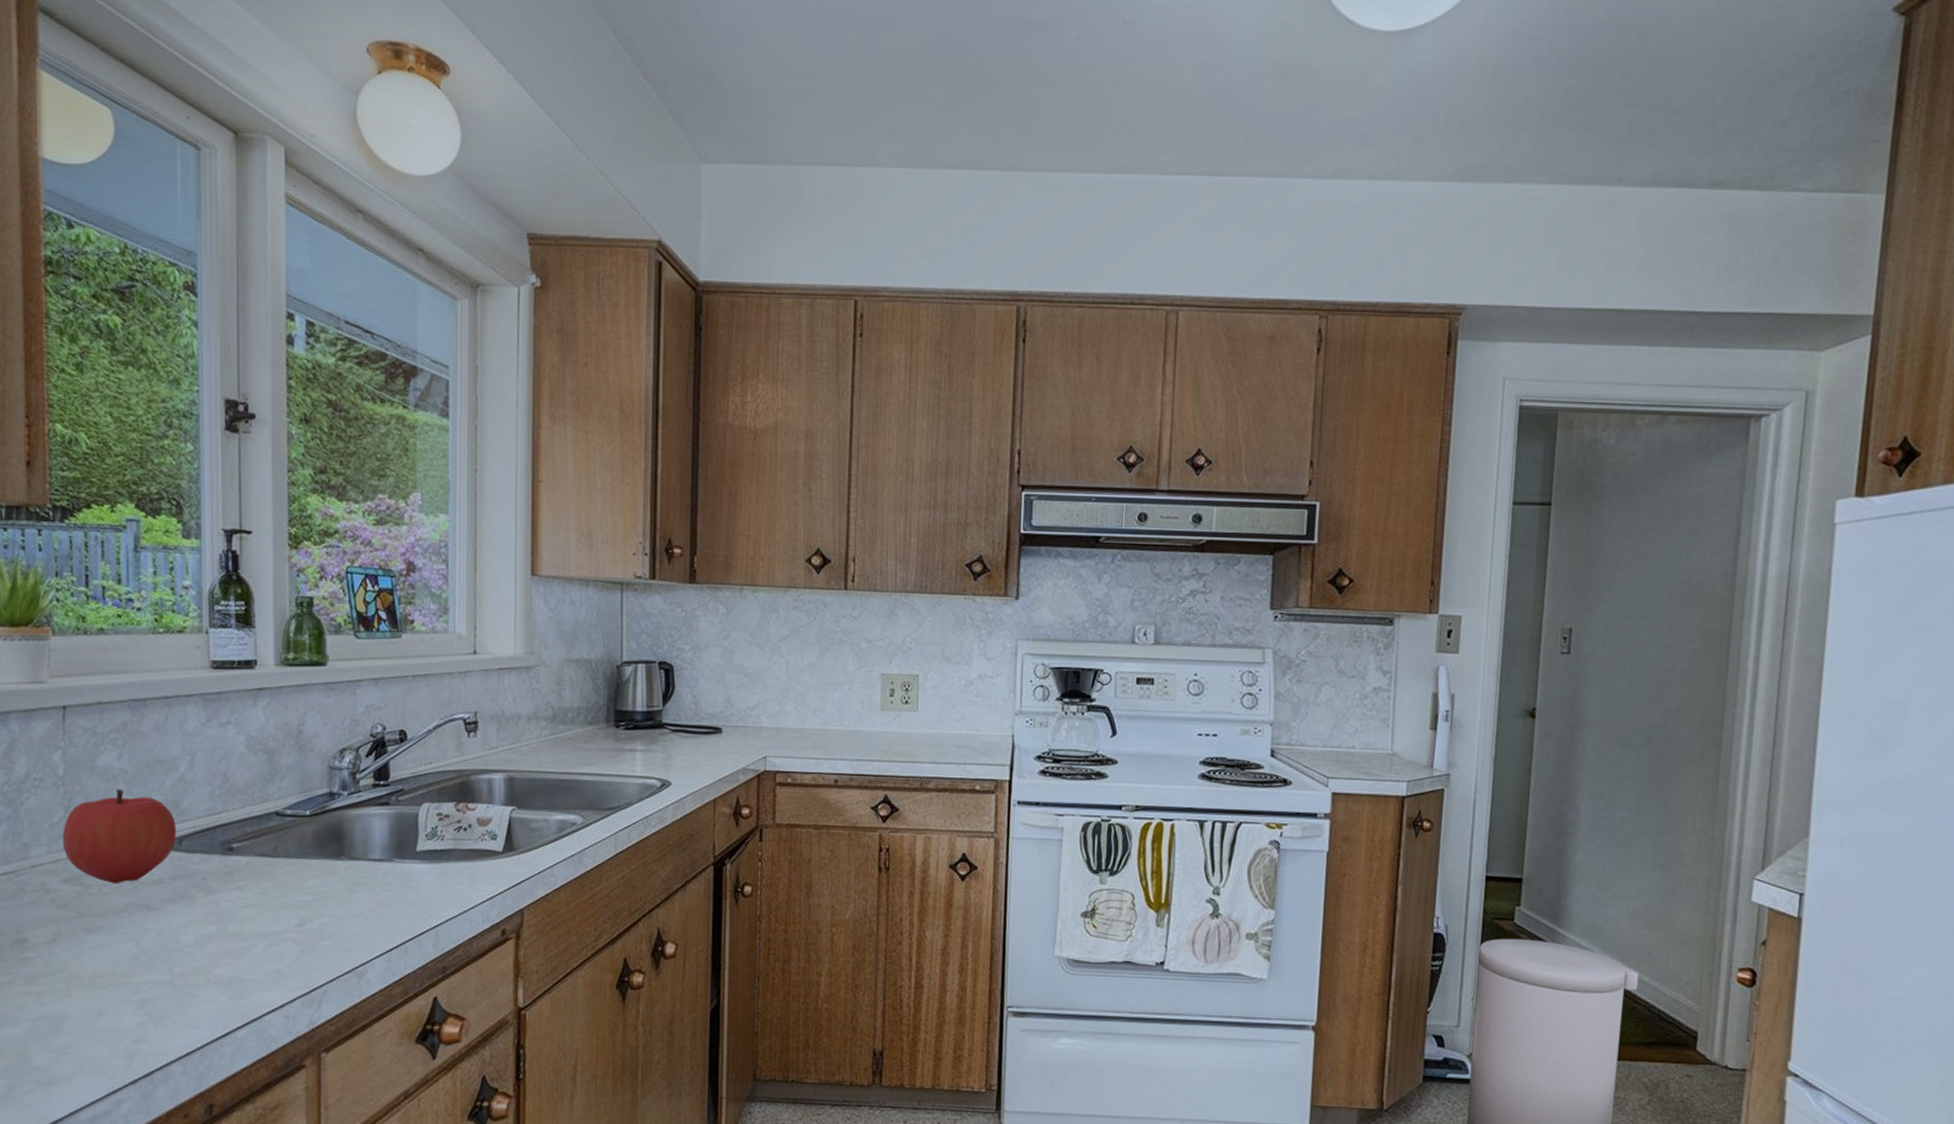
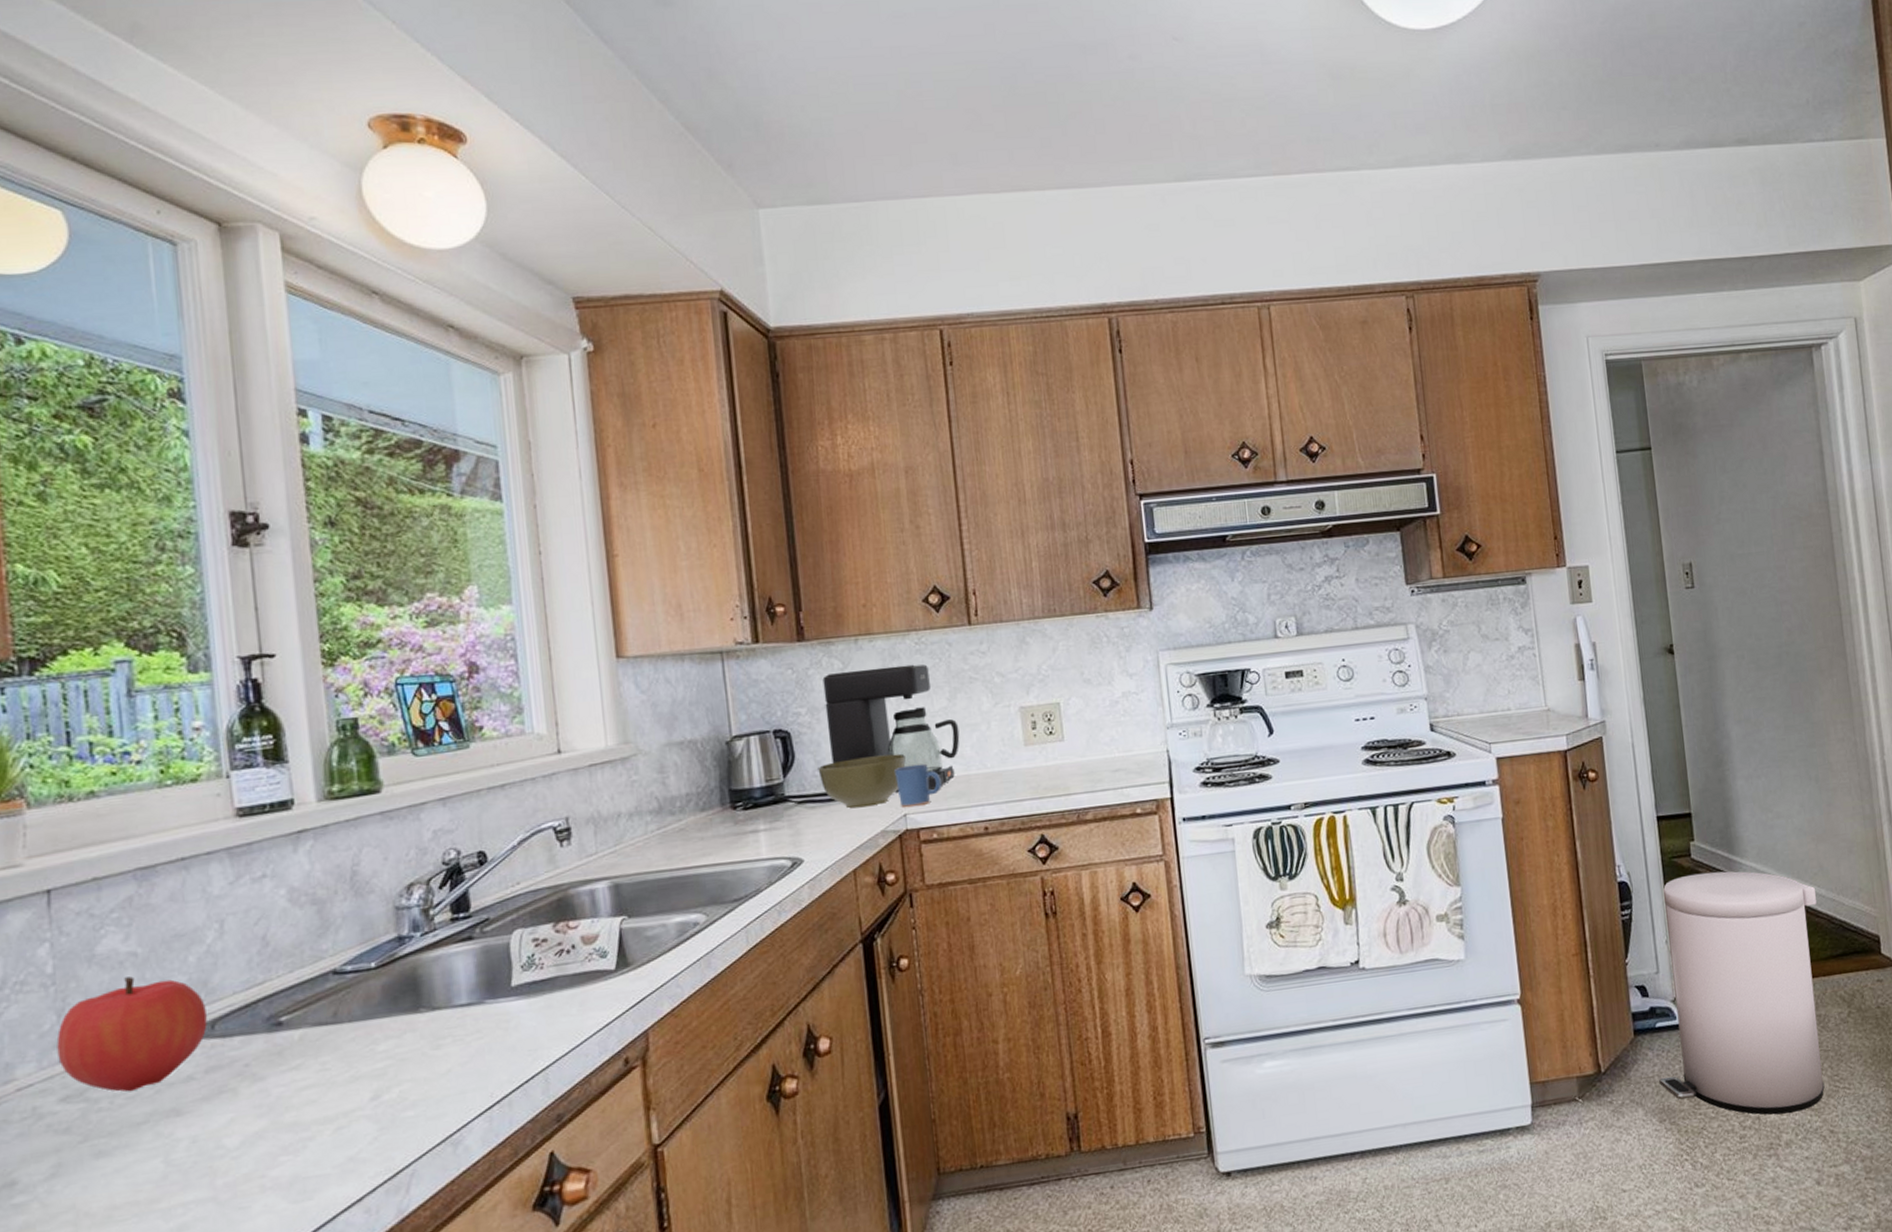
bowl: none [694,698,773,744] -> present [818,754,907,808]
coffee maker: none [706,617,824,738] -> present [822,664,960,794]
mug: none [761,712,801,751] -> present [895,763,942,808]

